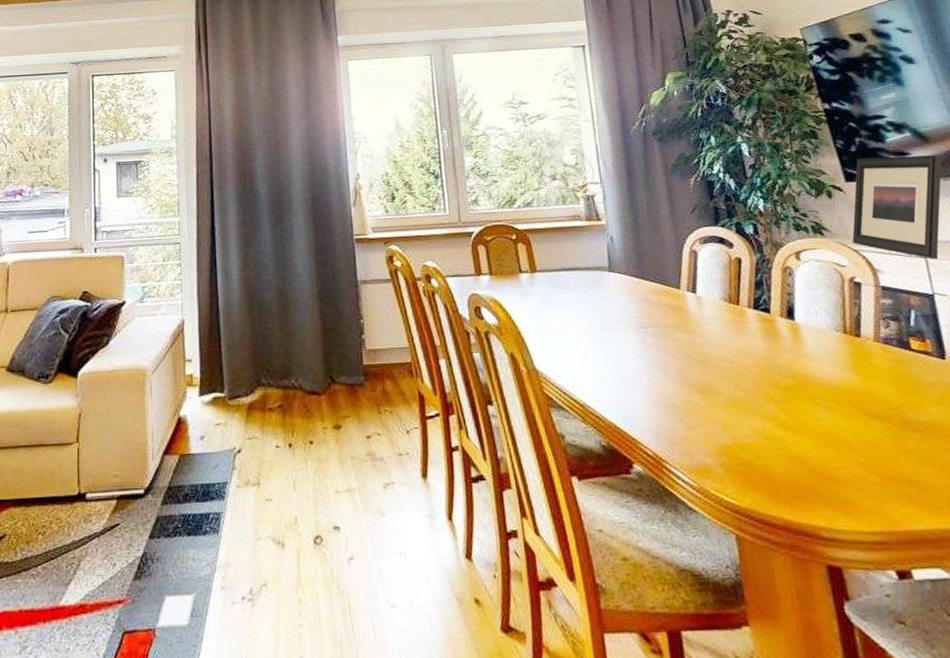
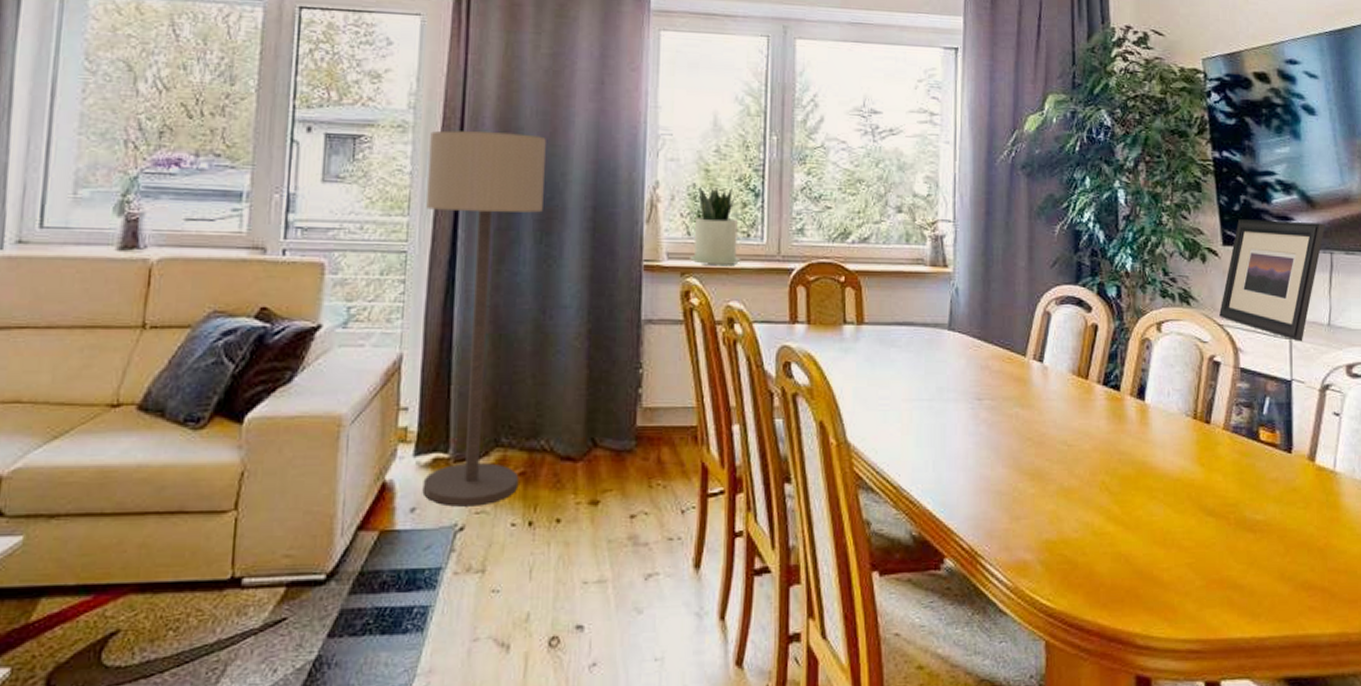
floor lamp: none [189,148,279,434] -> present [422,130,546,507]
planter: none [390,172,430,235] -> present [690,187,741,266]

